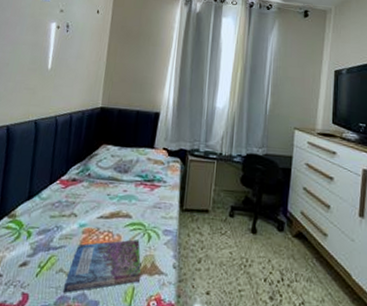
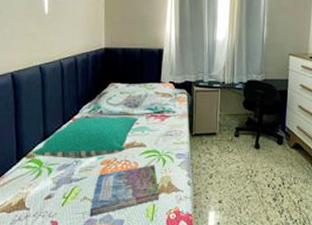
pillow: none [14,178,127,225] -> present [32,117,138,159]

